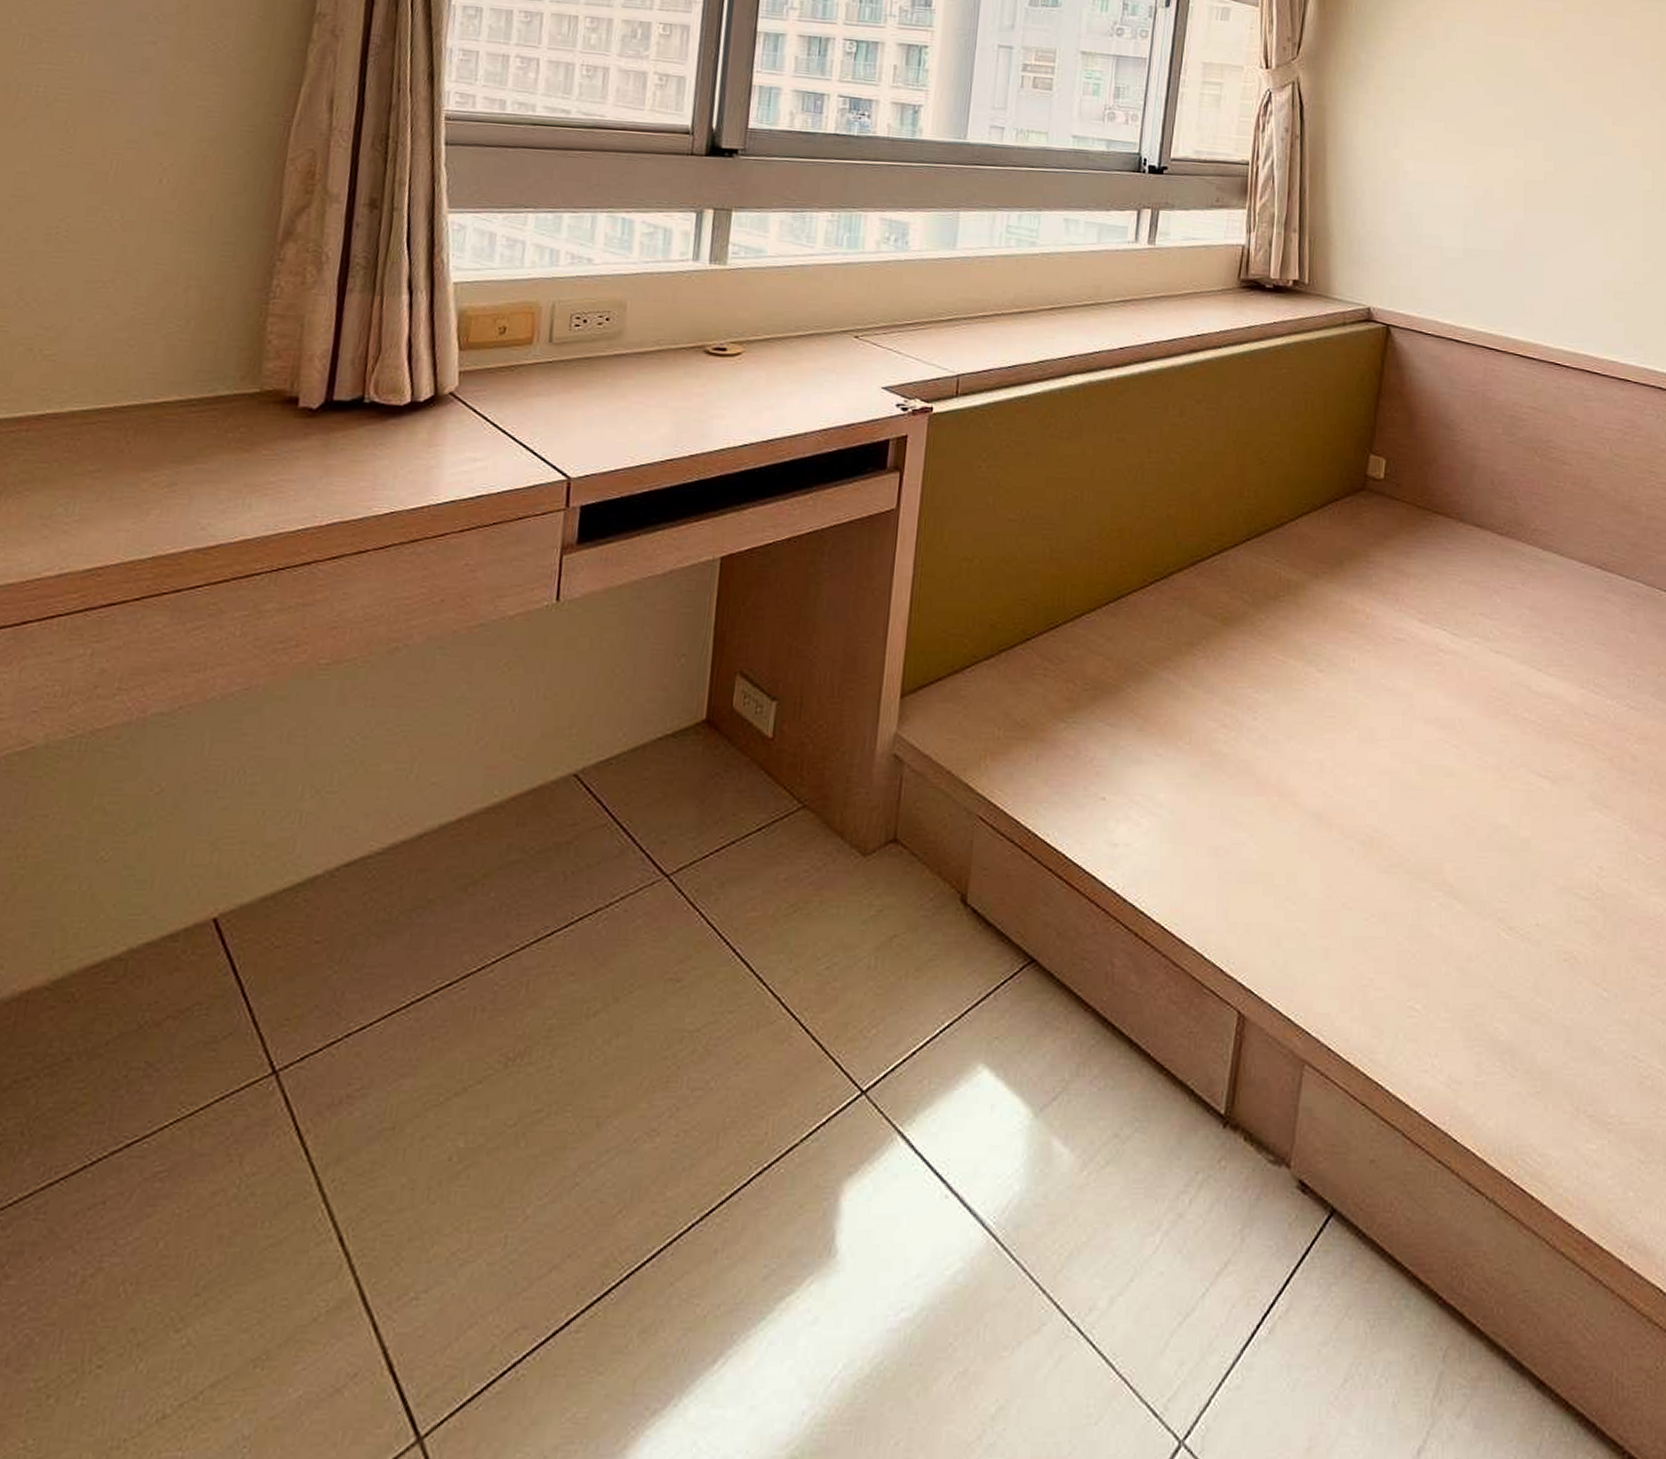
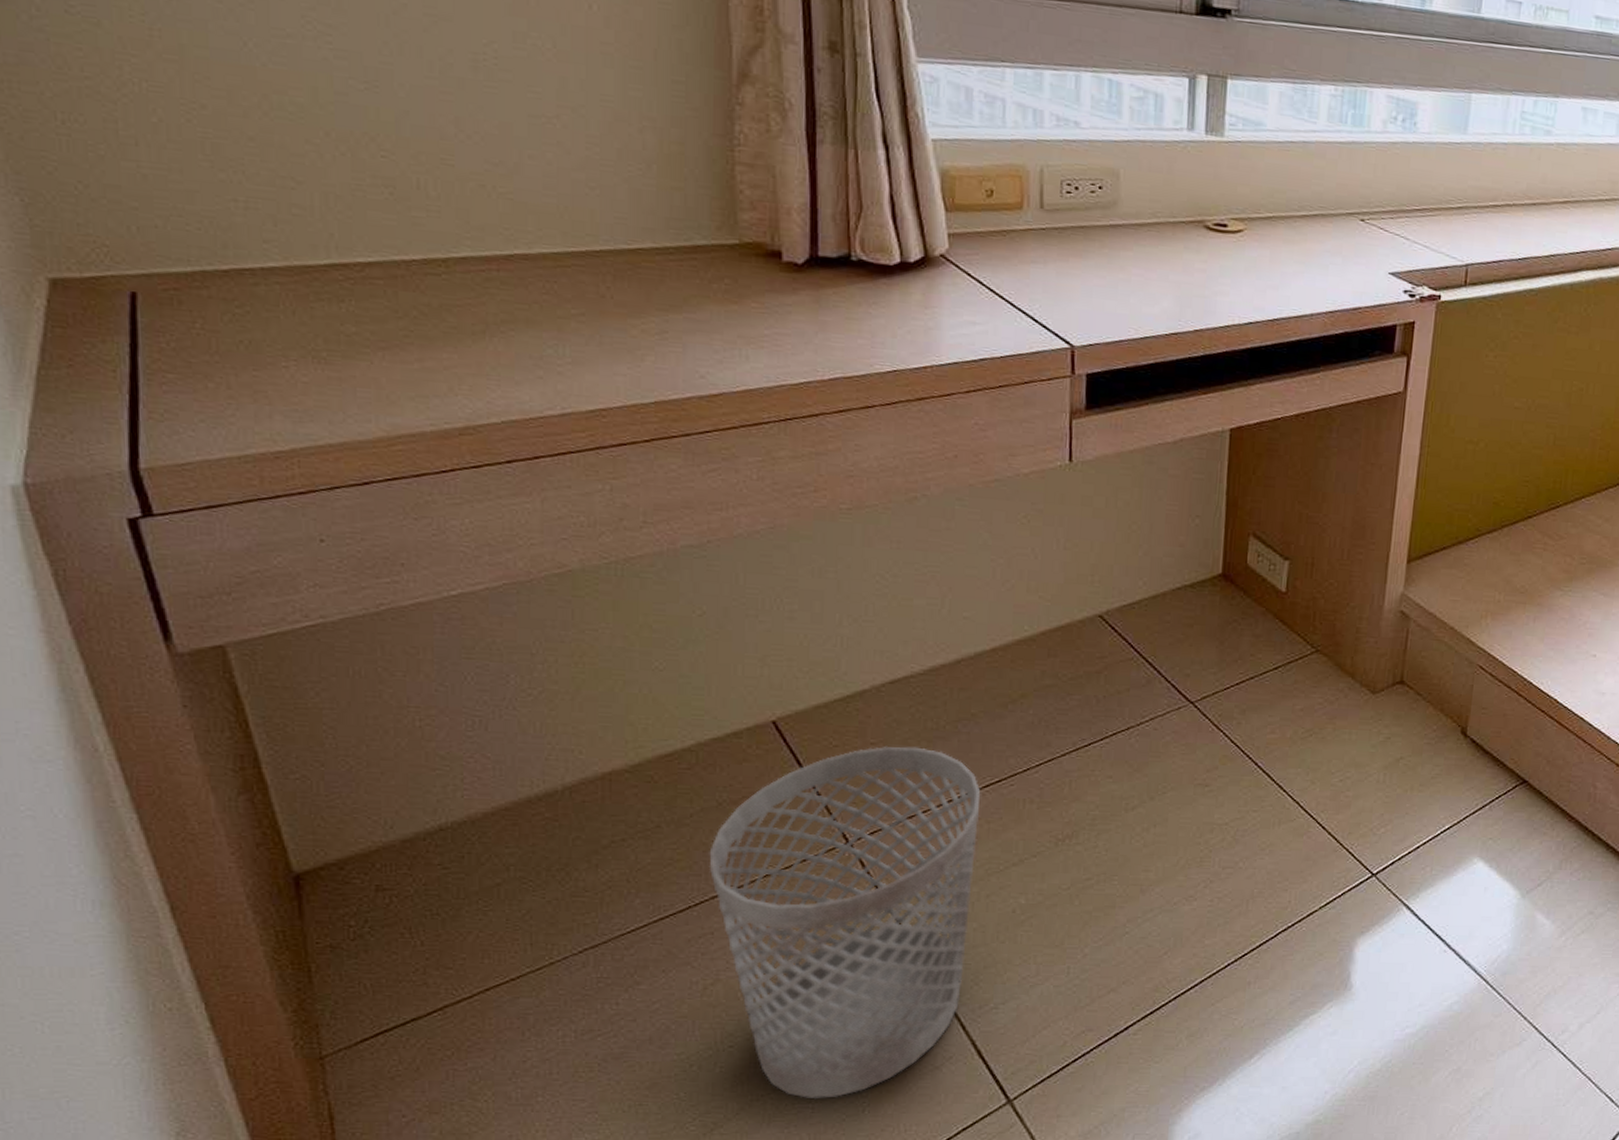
wastebasket: none [115,944,429,1444] -> present [709,745,981,1100]

